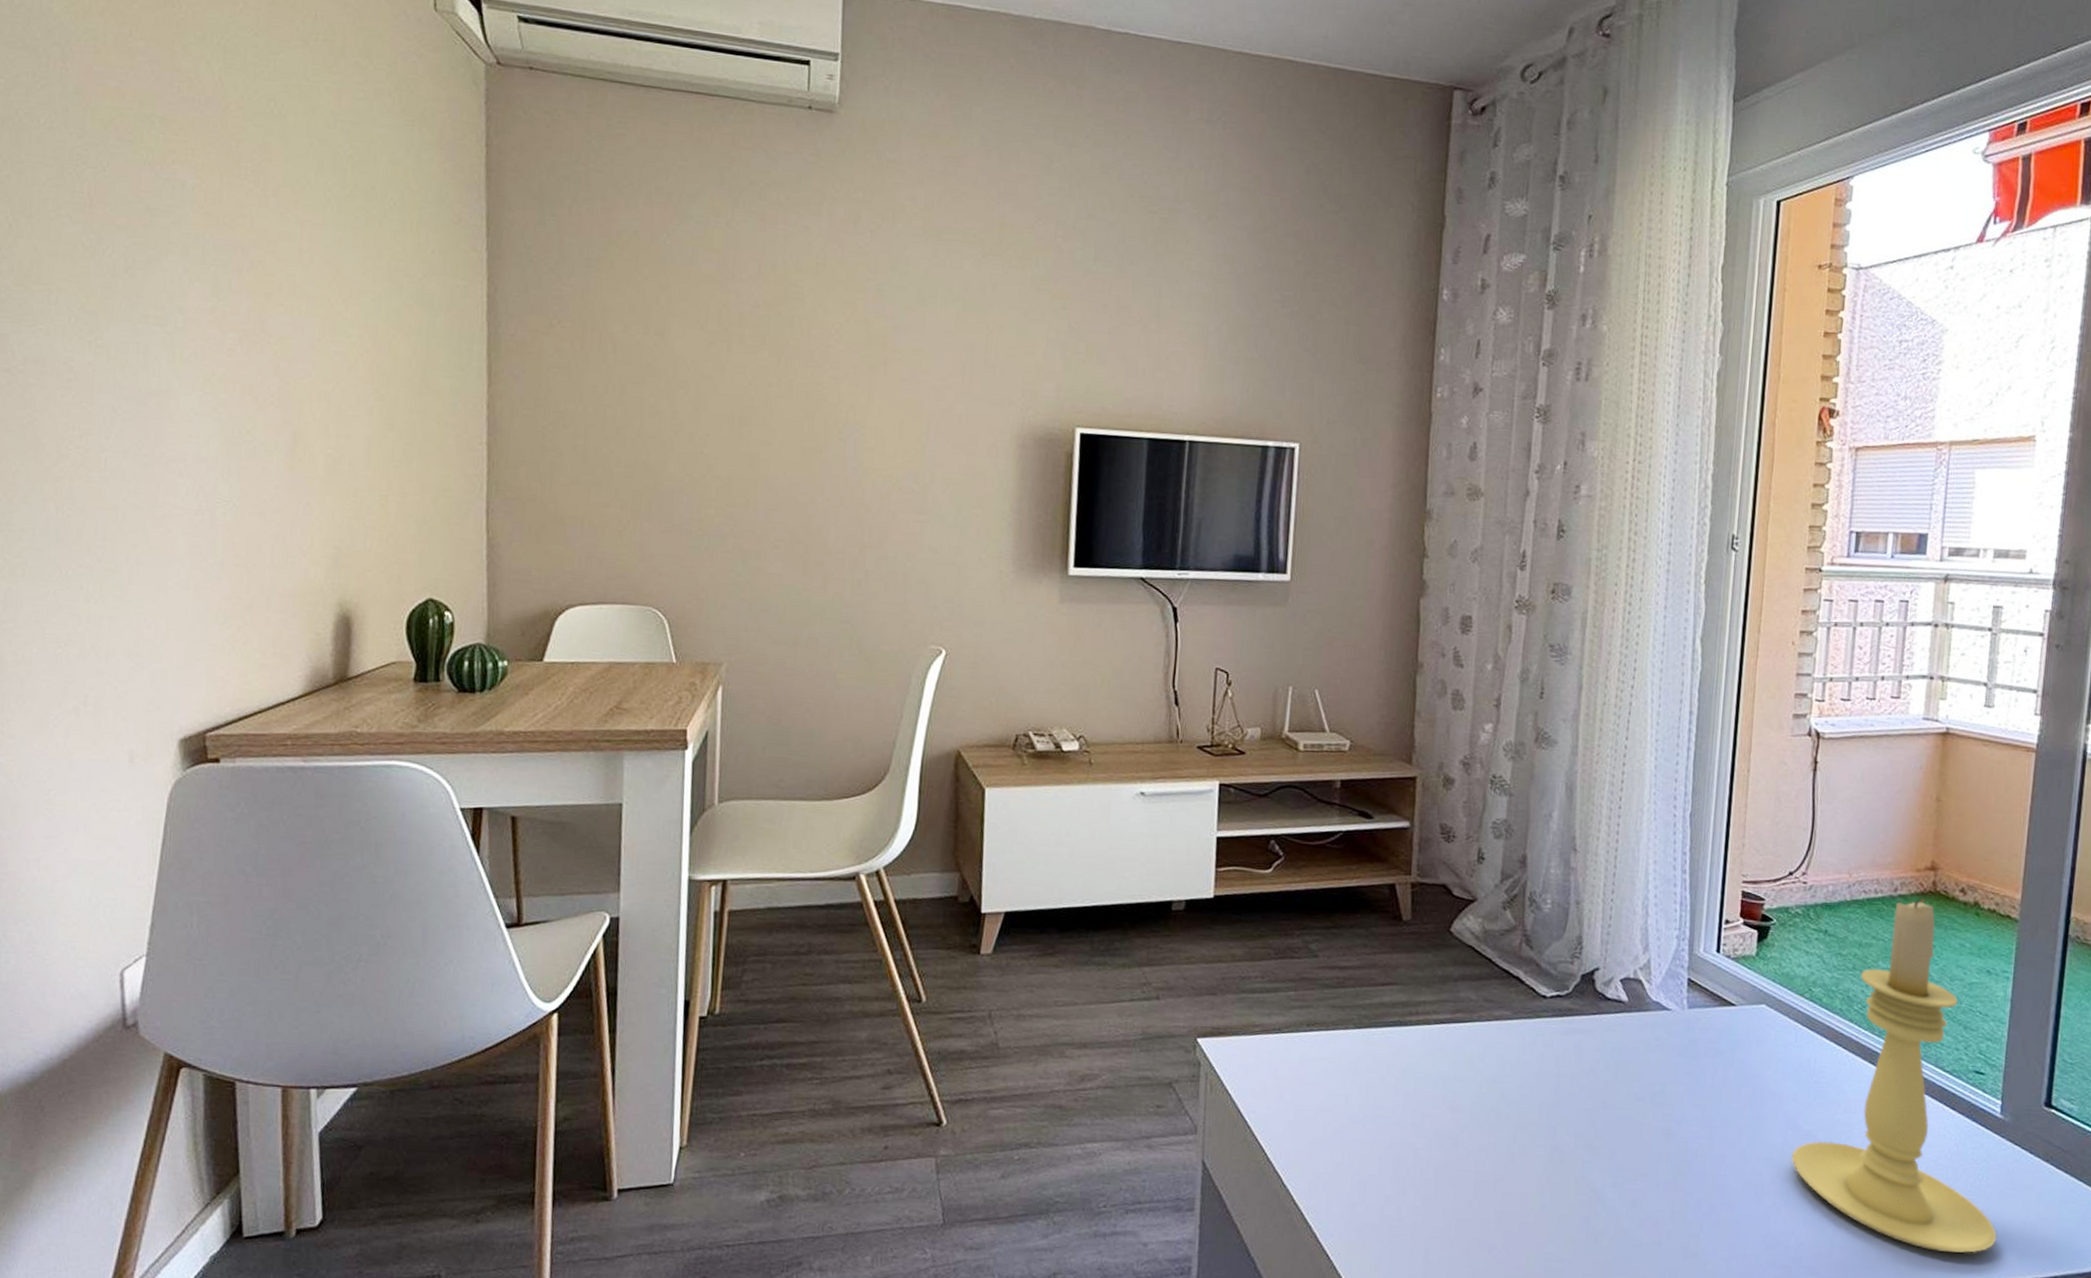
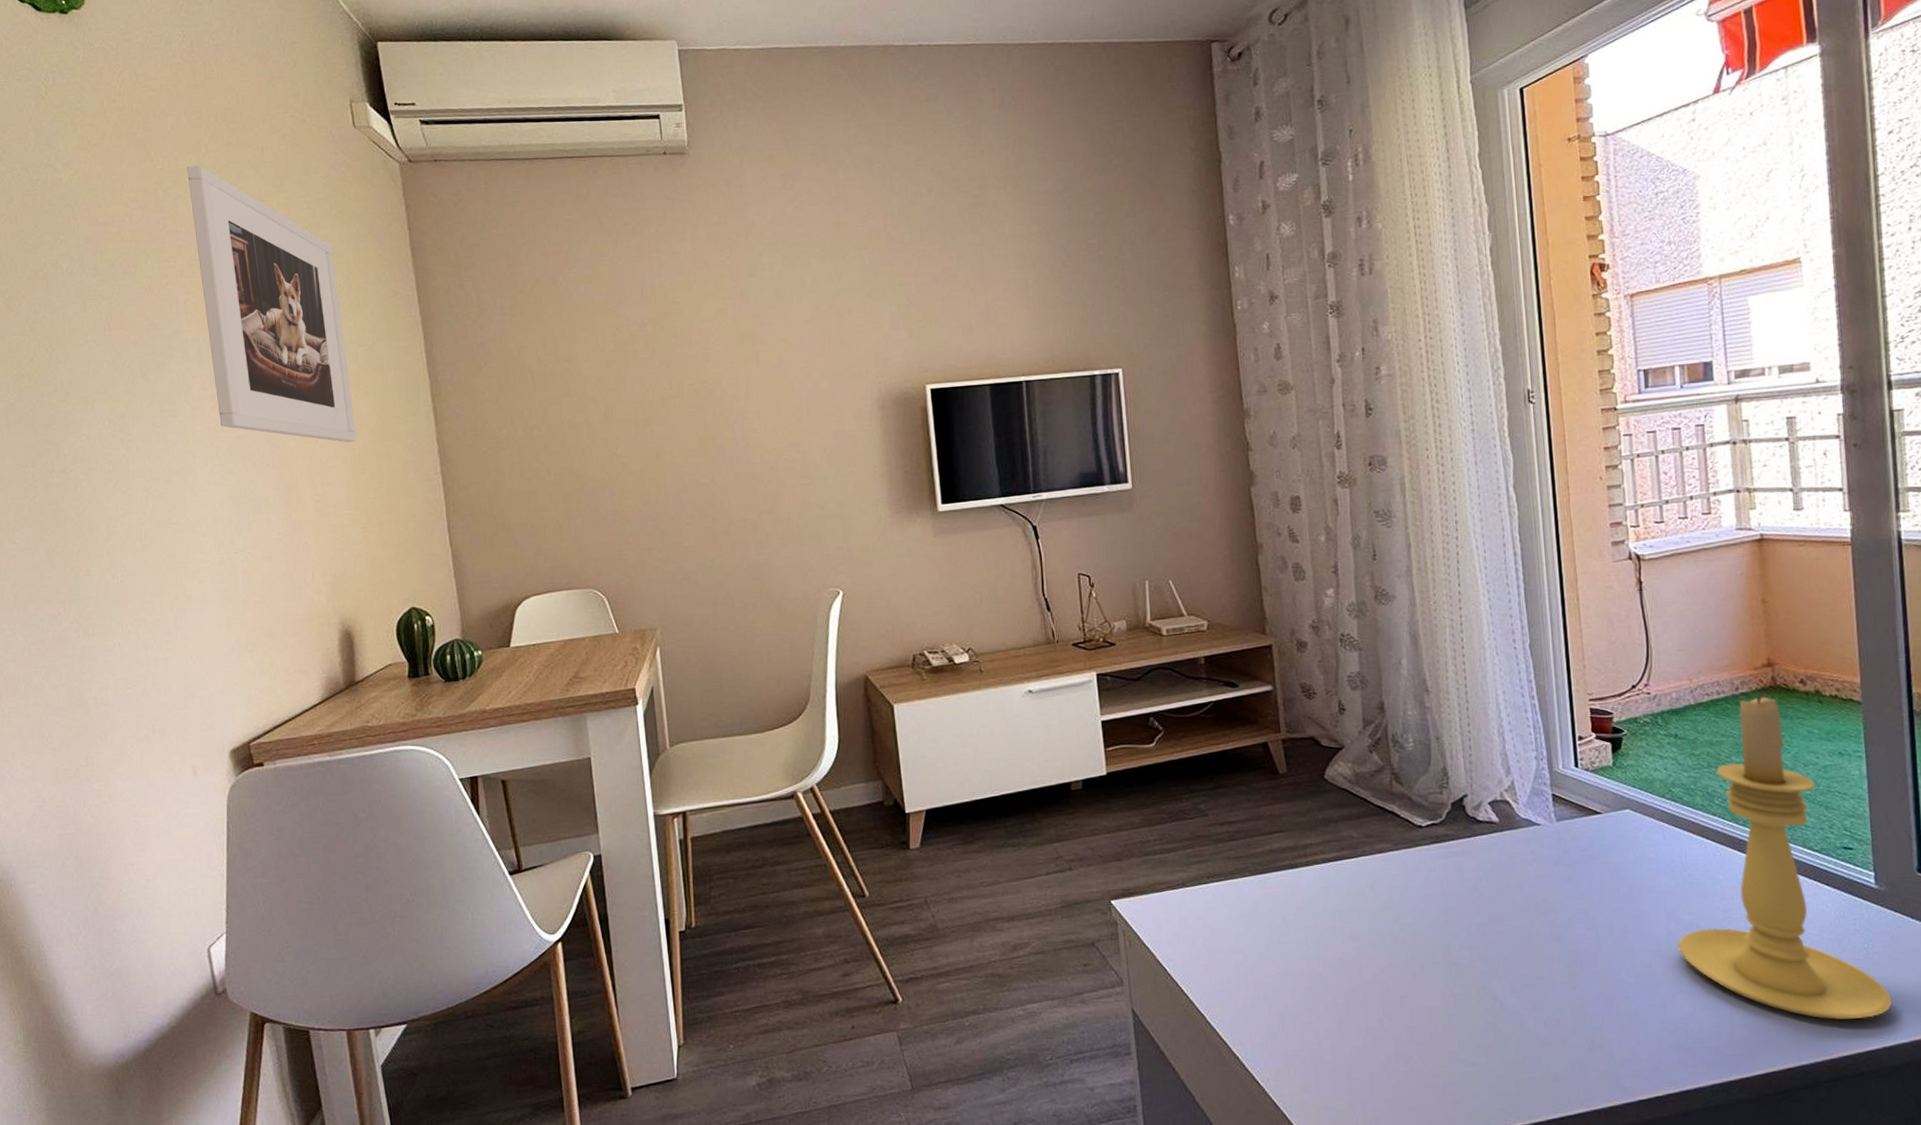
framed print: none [216,21,389,391] -> present [187,165,357,443]

